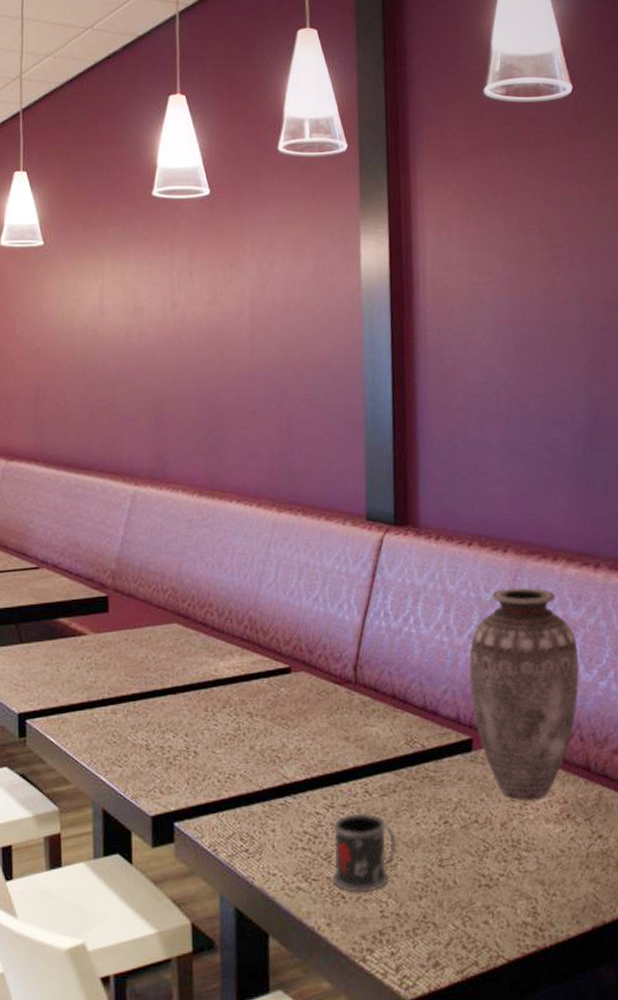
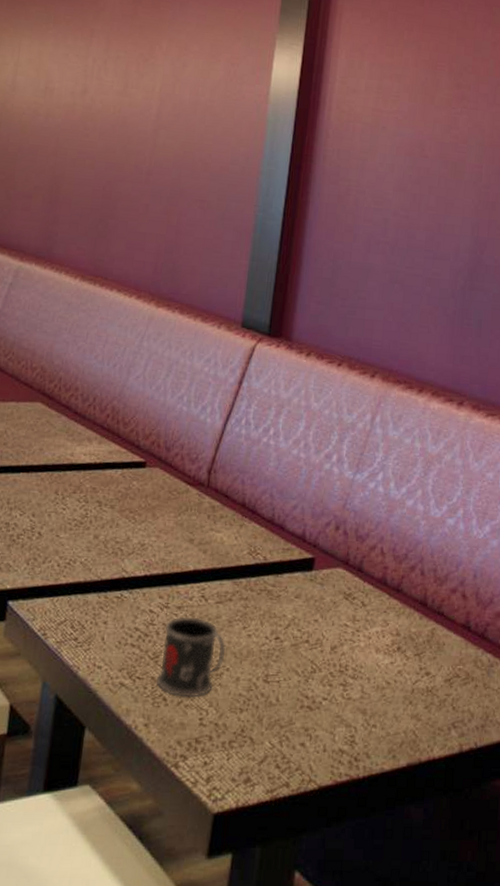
vase: present [469,587,579,801] -> none [319,413,431,628]

